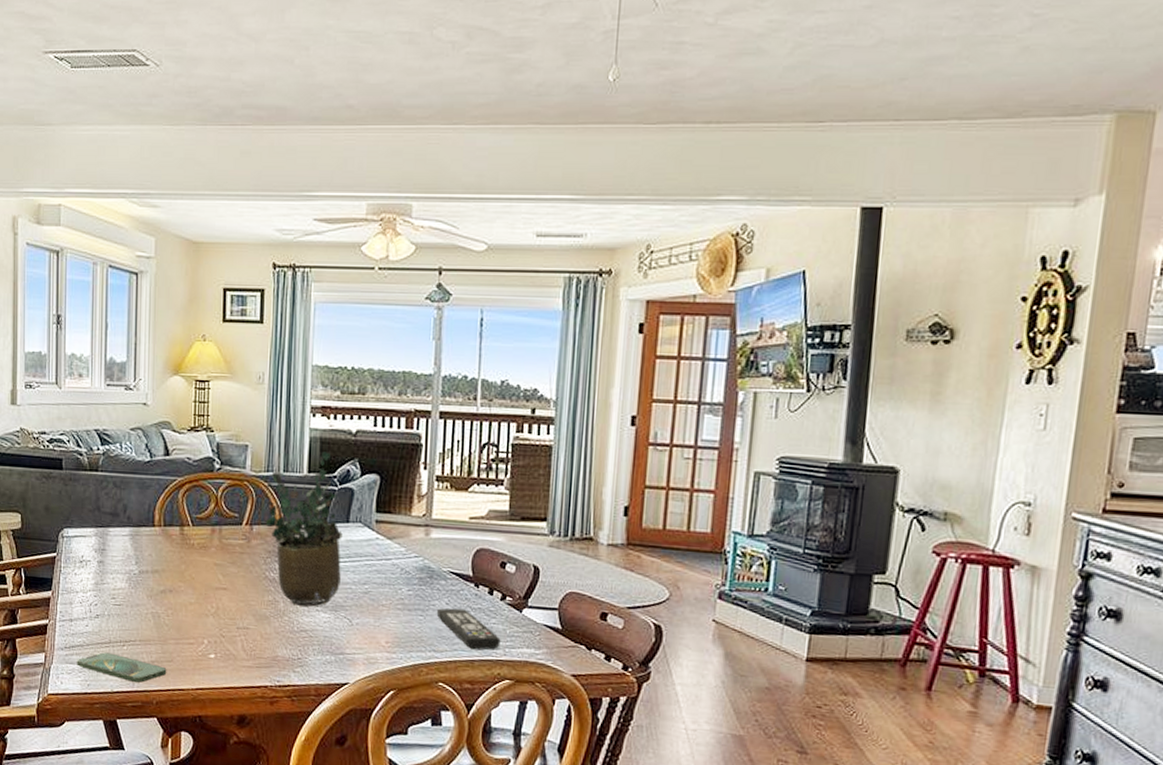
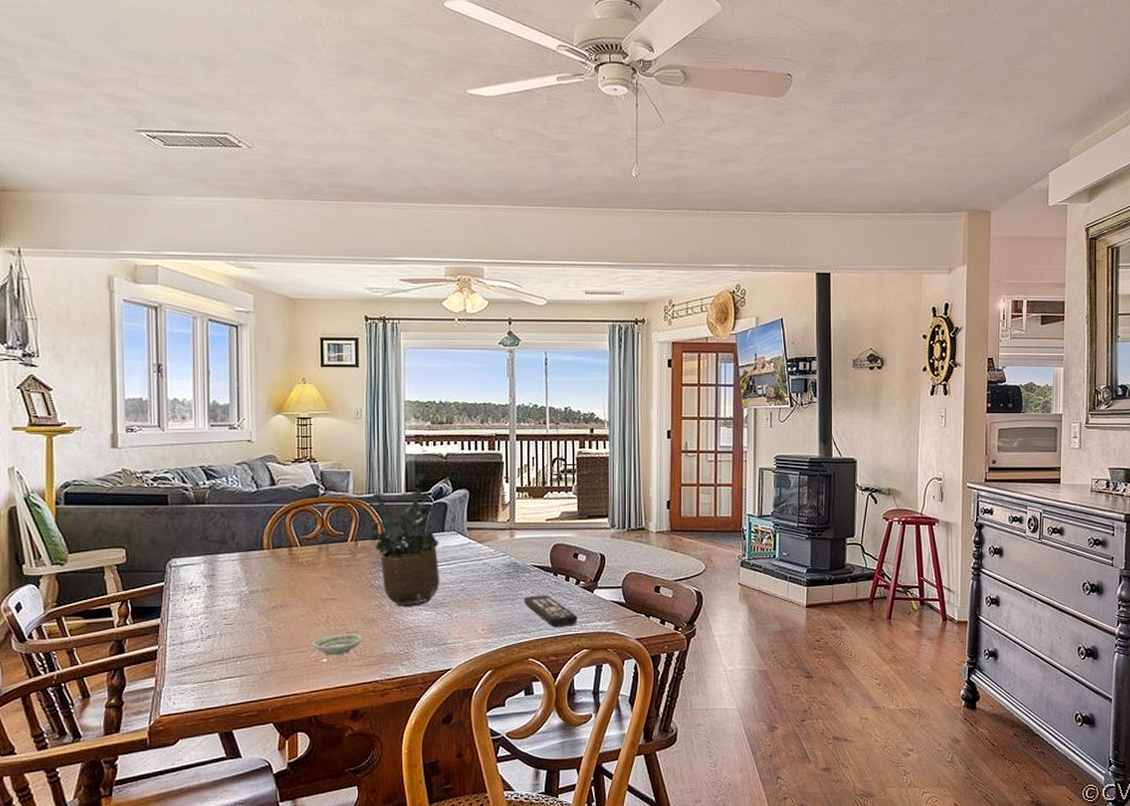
smartphone: present [77,652,167,683] -> none [189,669,281,693]
saucer: none [199,628,254,653] -> present [311,633,363,656]

